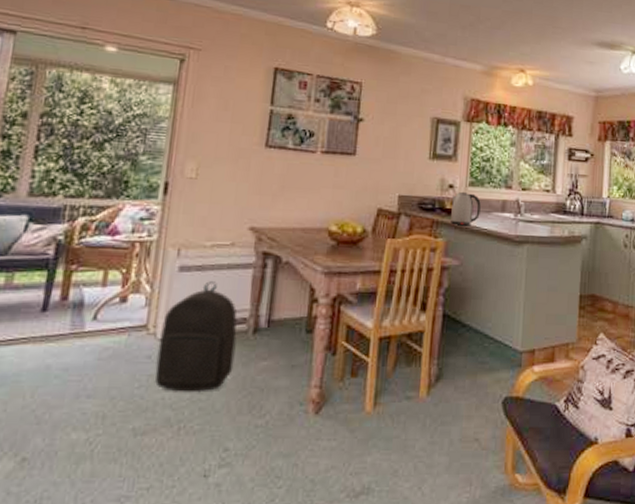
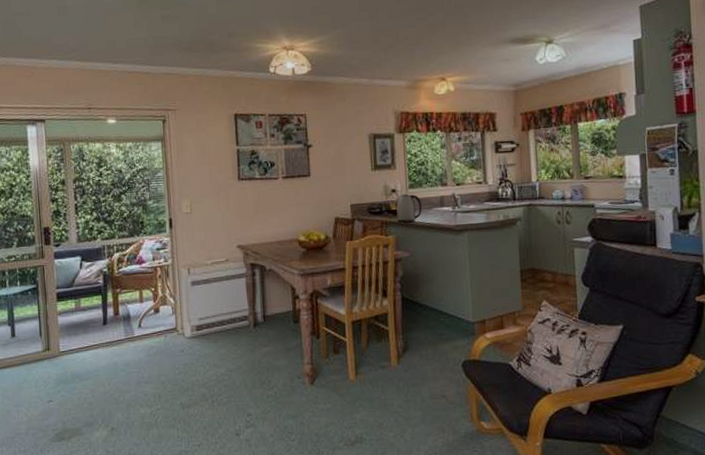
backpack: present [154,281,238,393] -> none [187,290,244,375]

